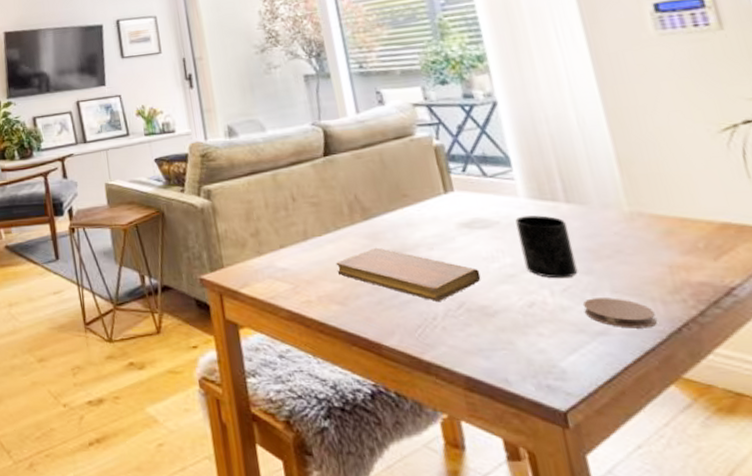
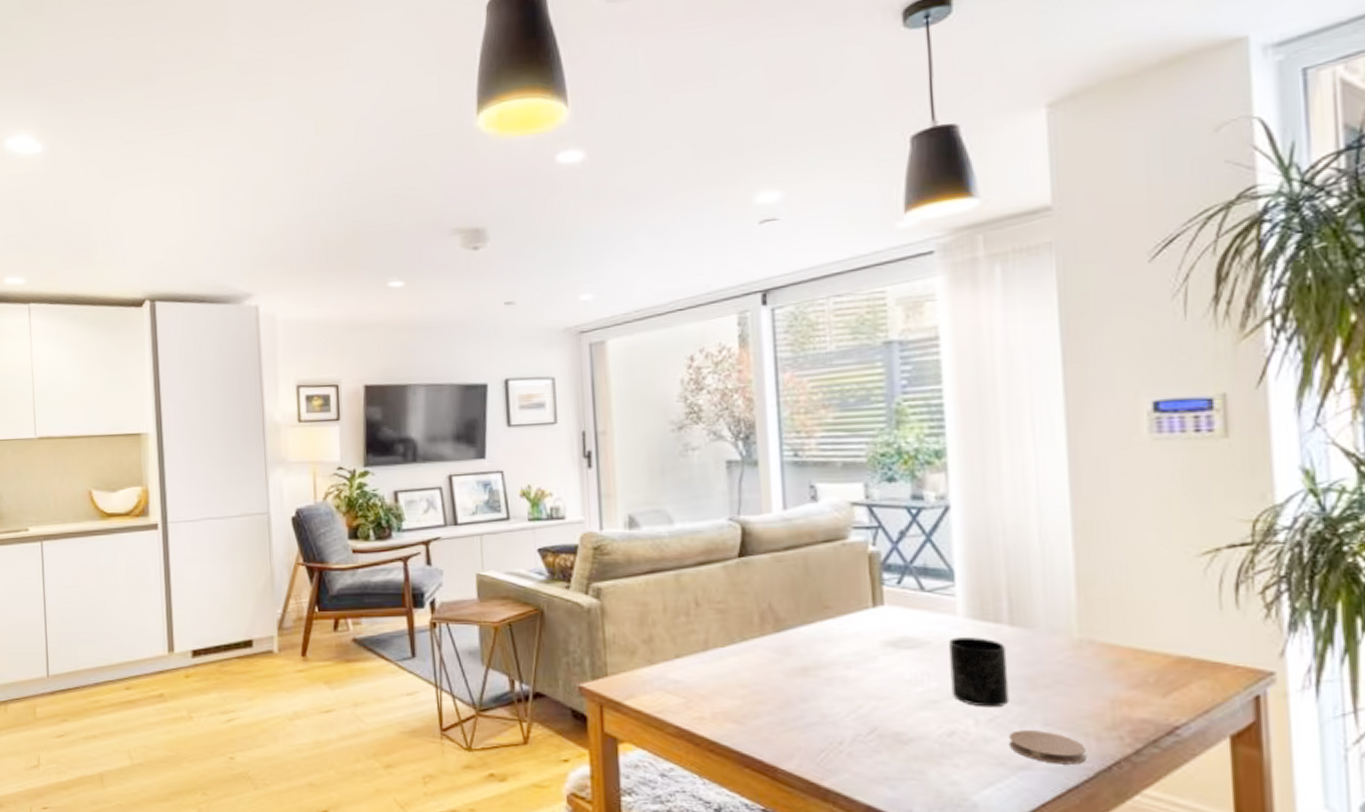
notebook: present [335,247,481,301] -> none [737,662,900,725]

